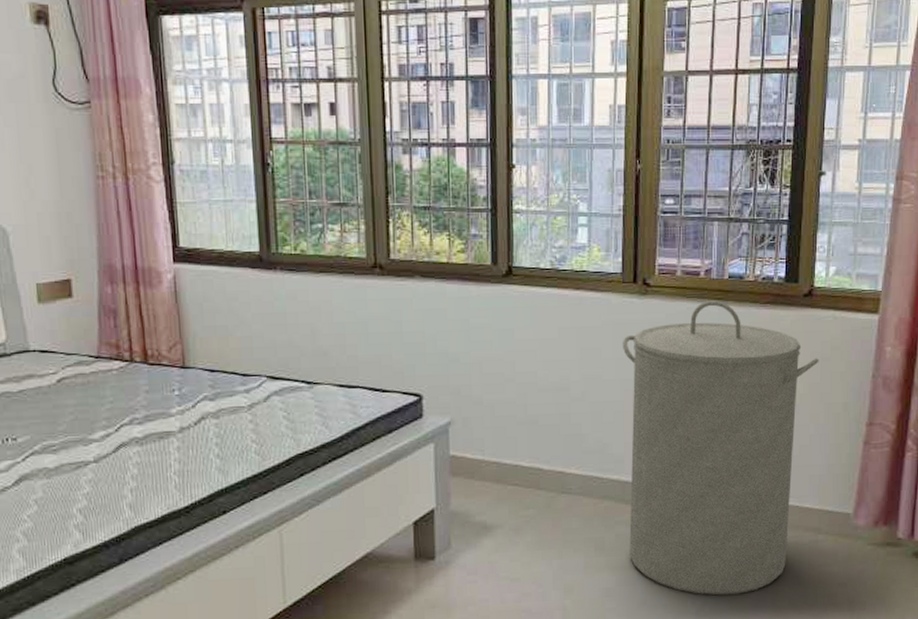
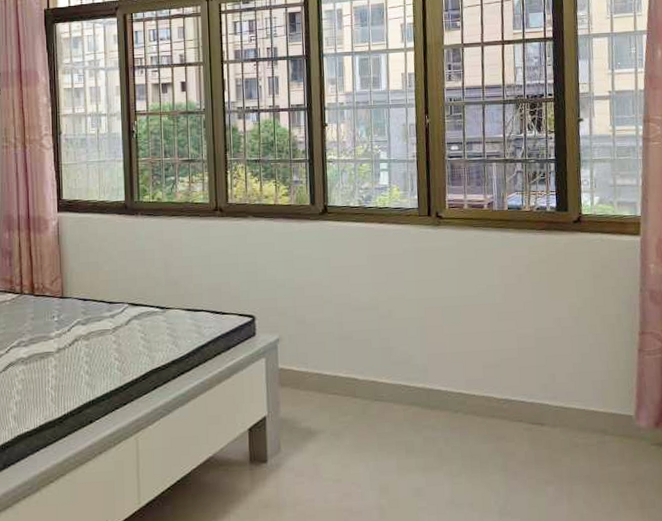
laundry hamper: present [622,300,819,596] -> none [421,228,592,495]

